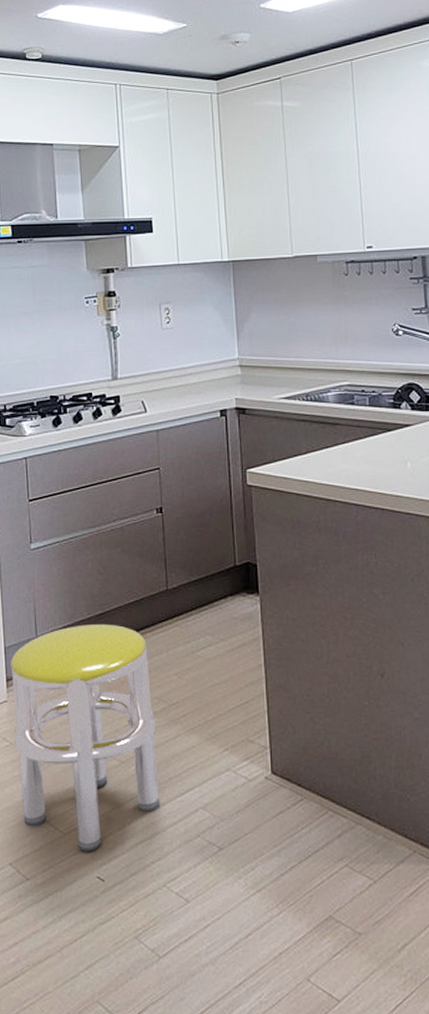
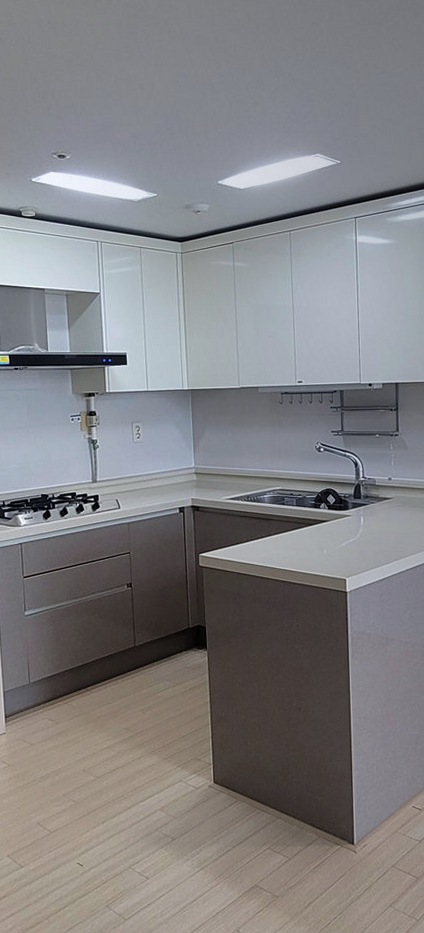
stool: present [11,623,159,852] -> none [8,673,127,845]

